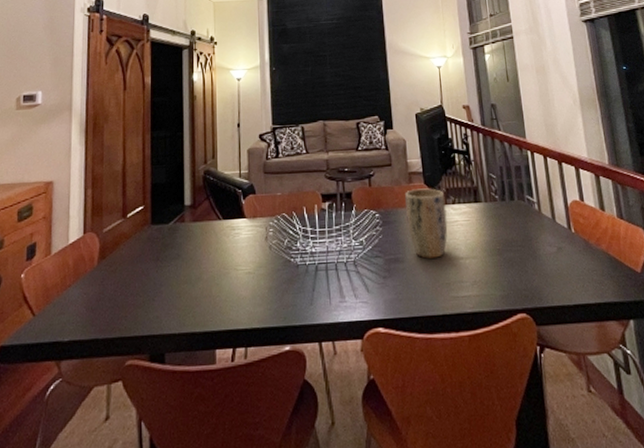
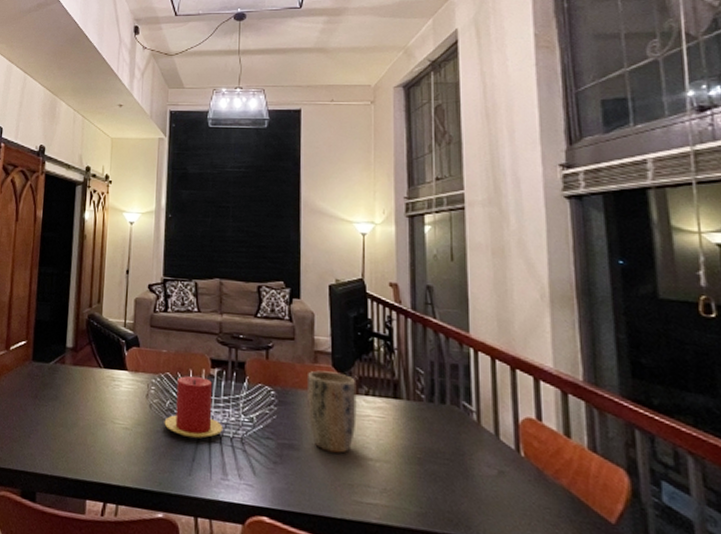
candle: none [284,212,338,271] -> present [164,375,223,439]

